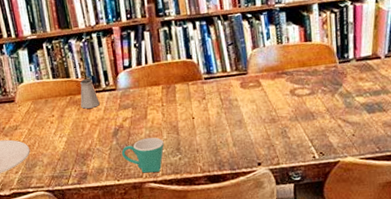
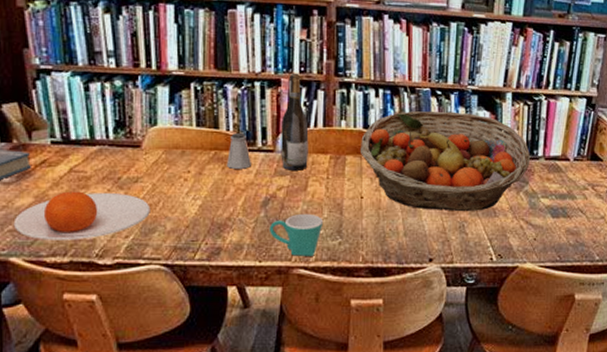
wine bottle: none [118,20,145,104] -> present [281,72,309,170]
fruit basket: none [186,29,342,122] -> present [359,110,531,212]

